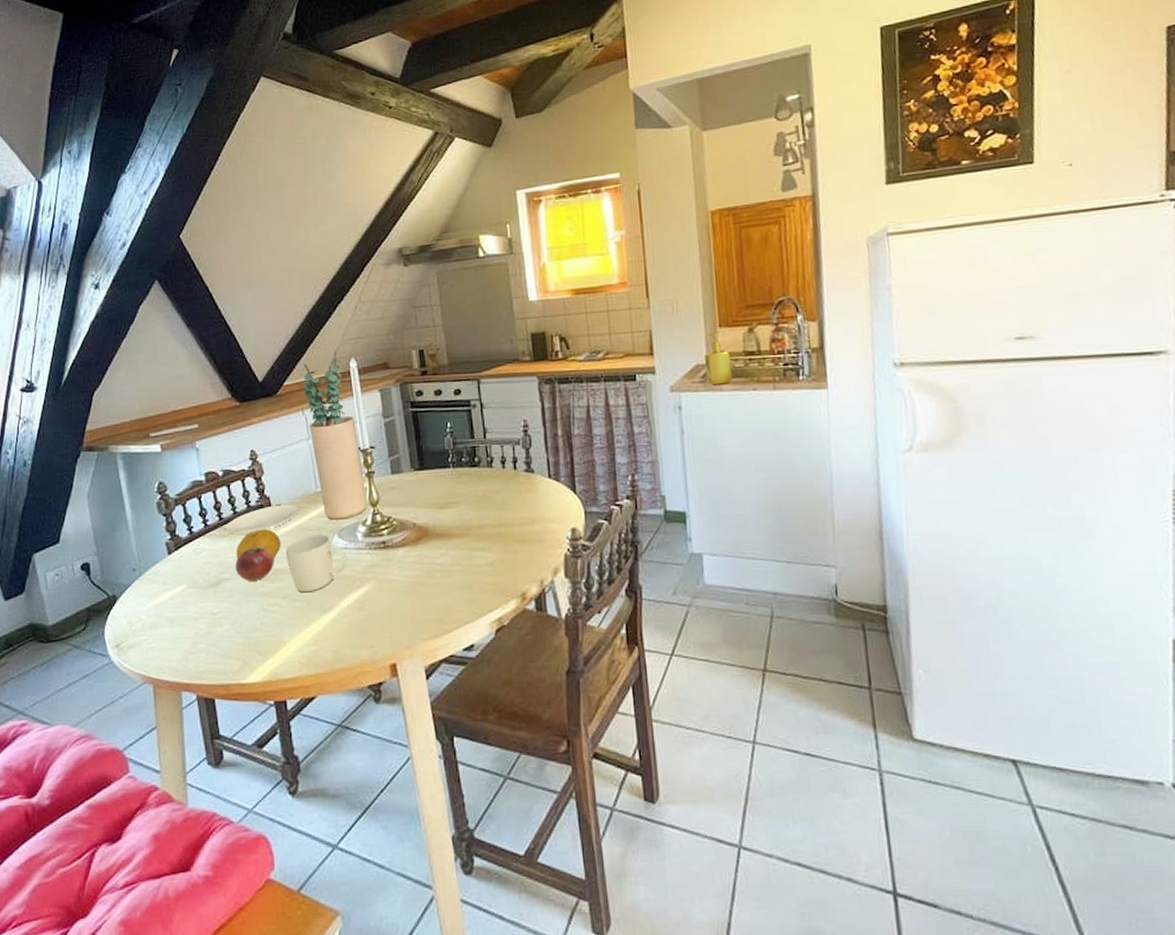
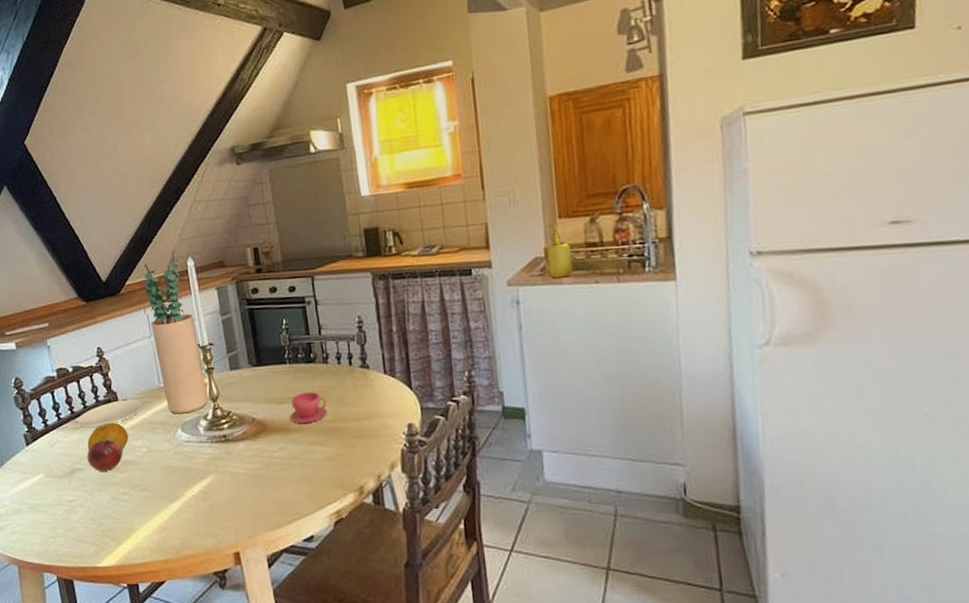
mug: present [285,534,348,593] -> none [132,428,191,483]
teacup: none [452,496,491,528] -> present [290,391,327,423]

